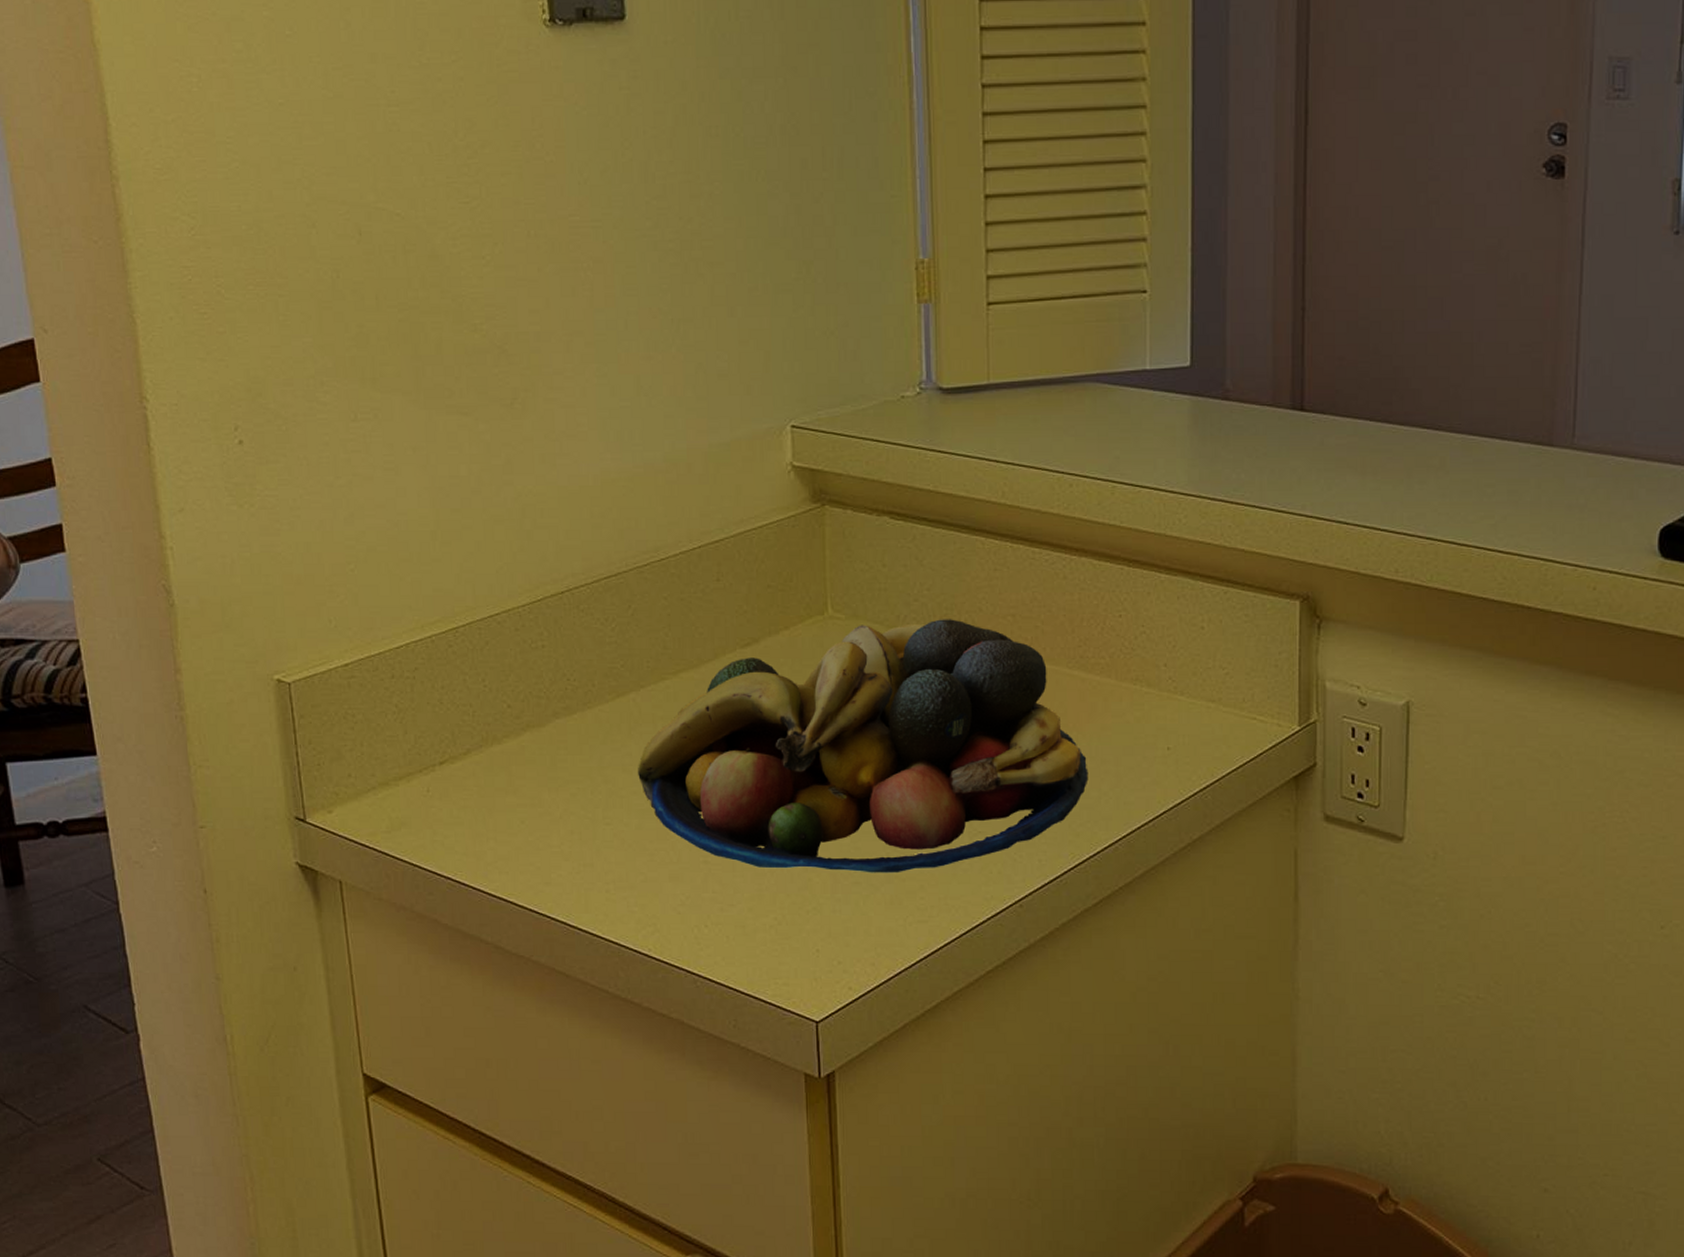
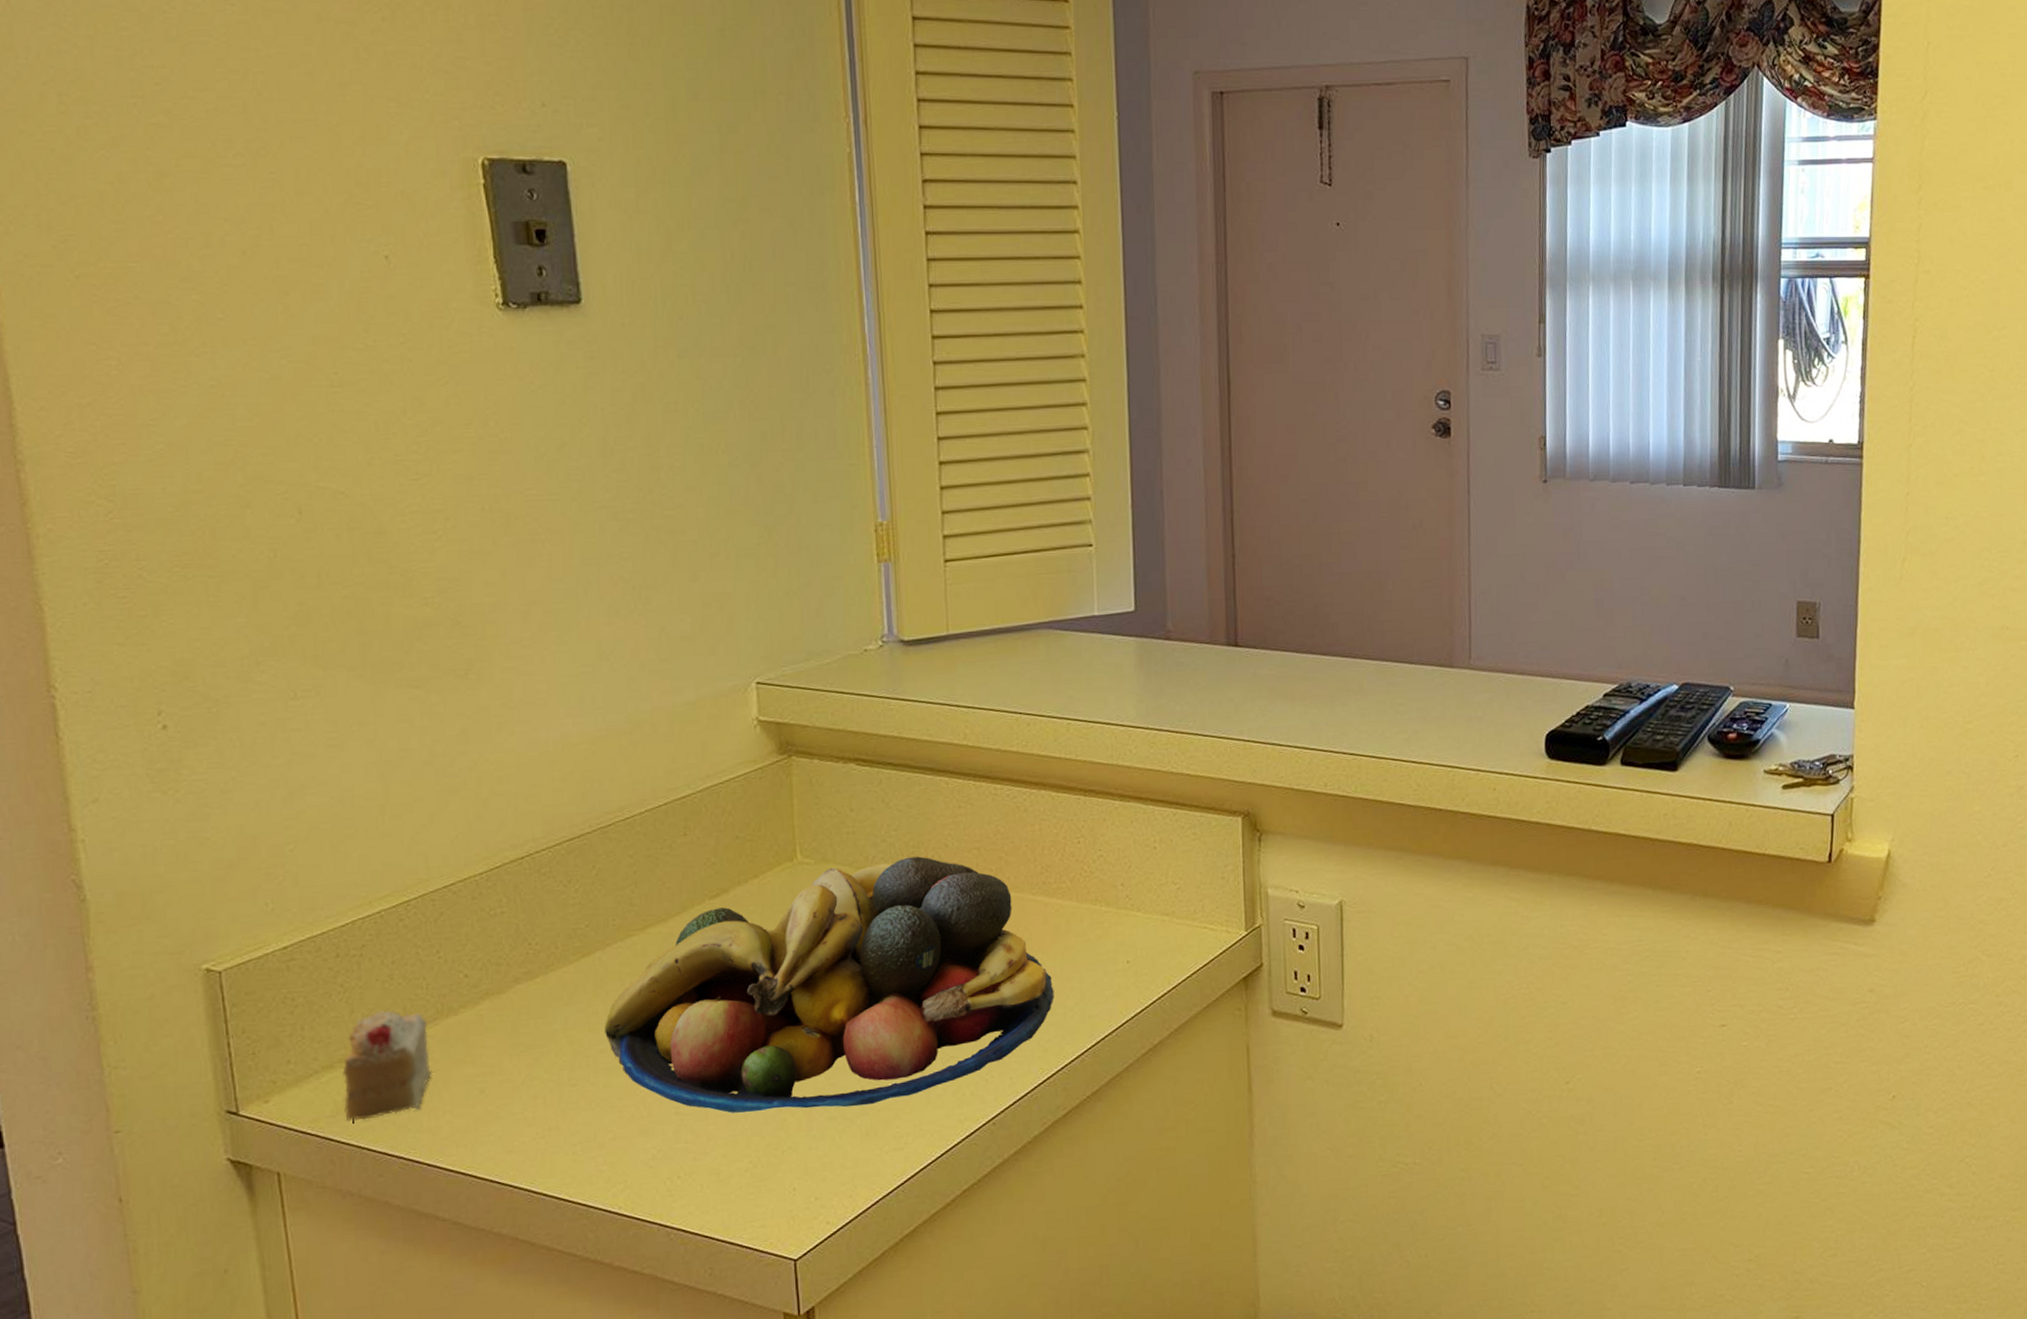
cake slice: none [397,734,478,838] -> present [342,1011,433,1121]

